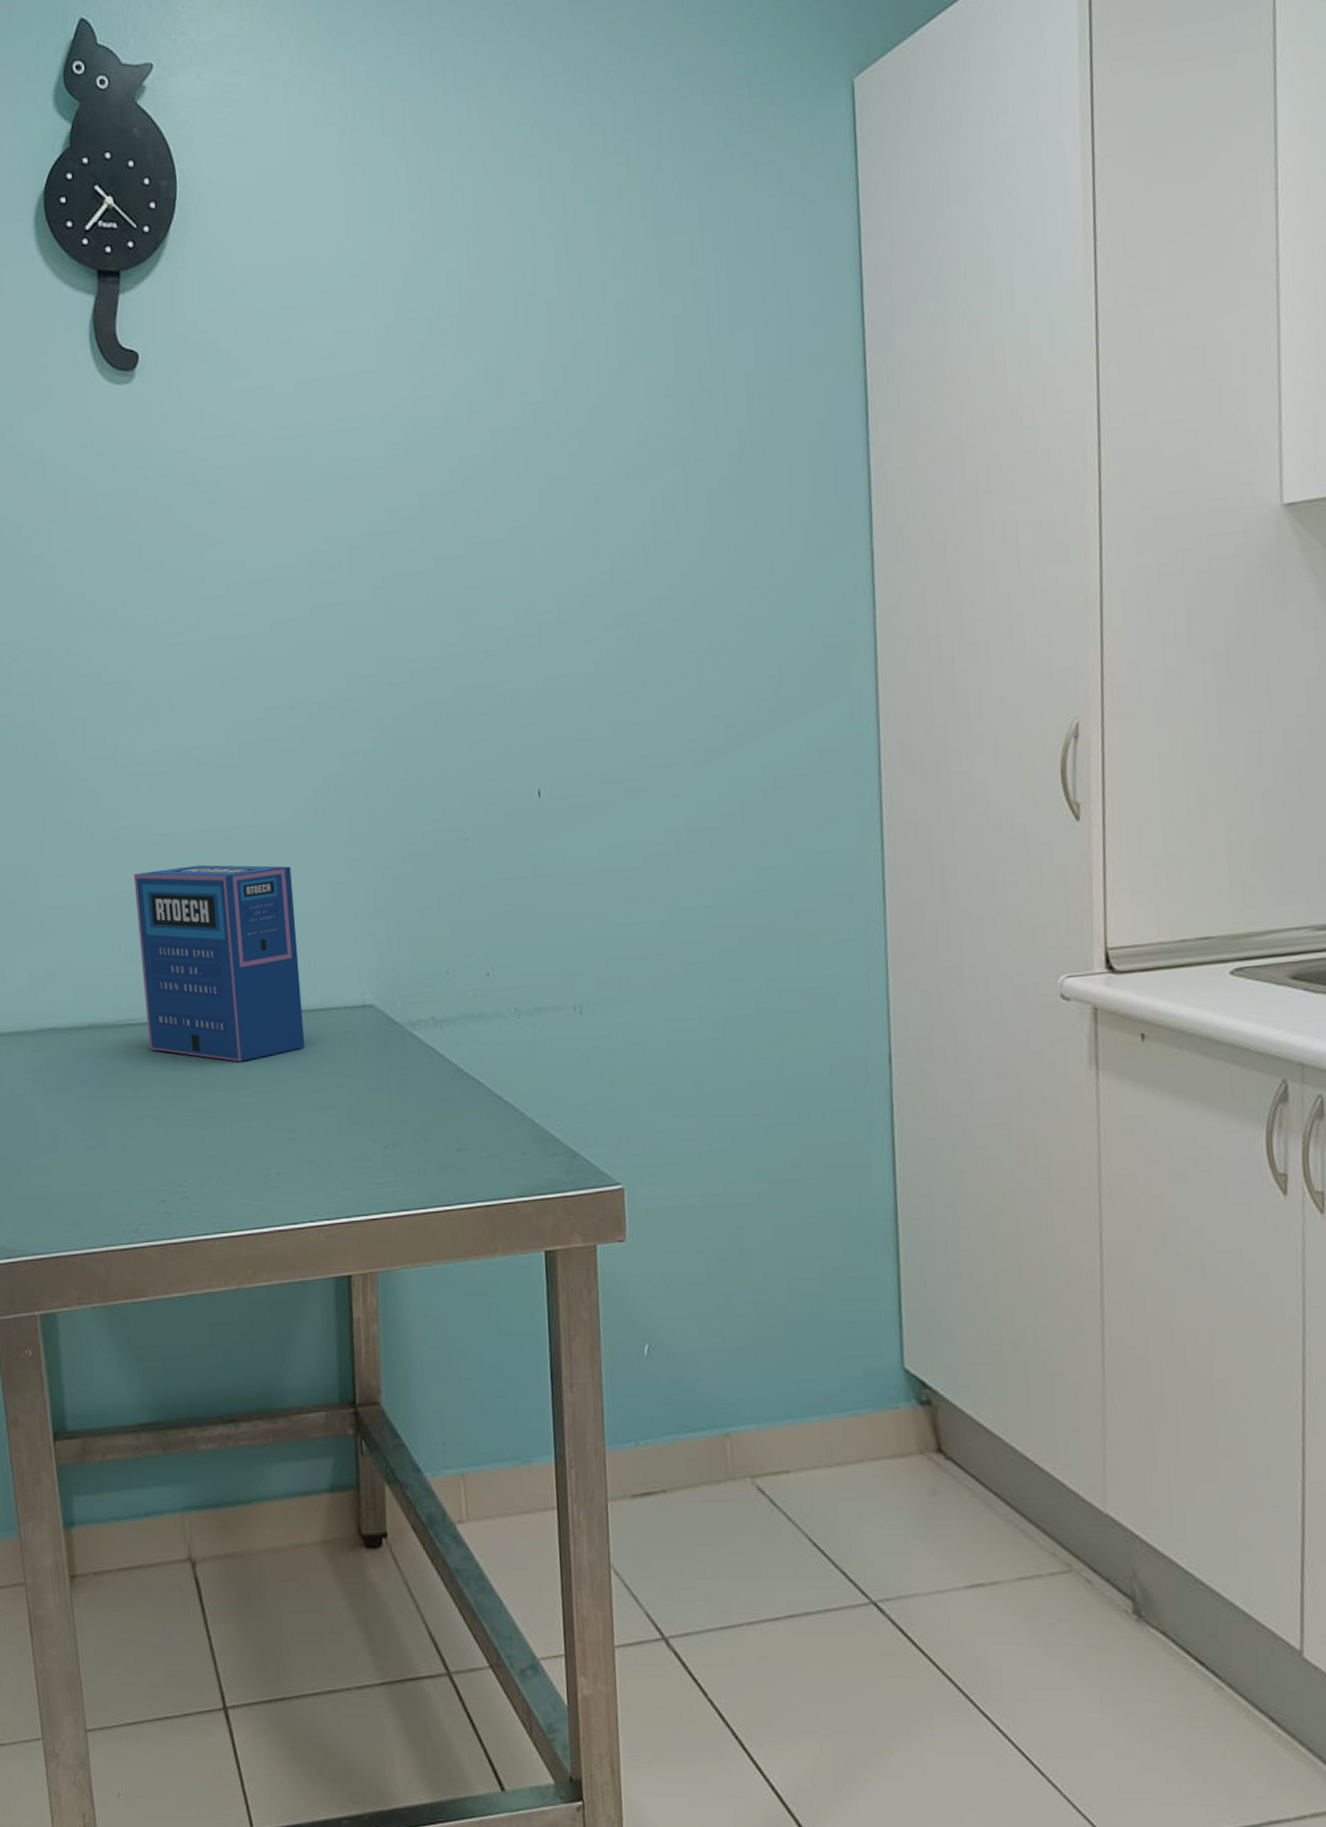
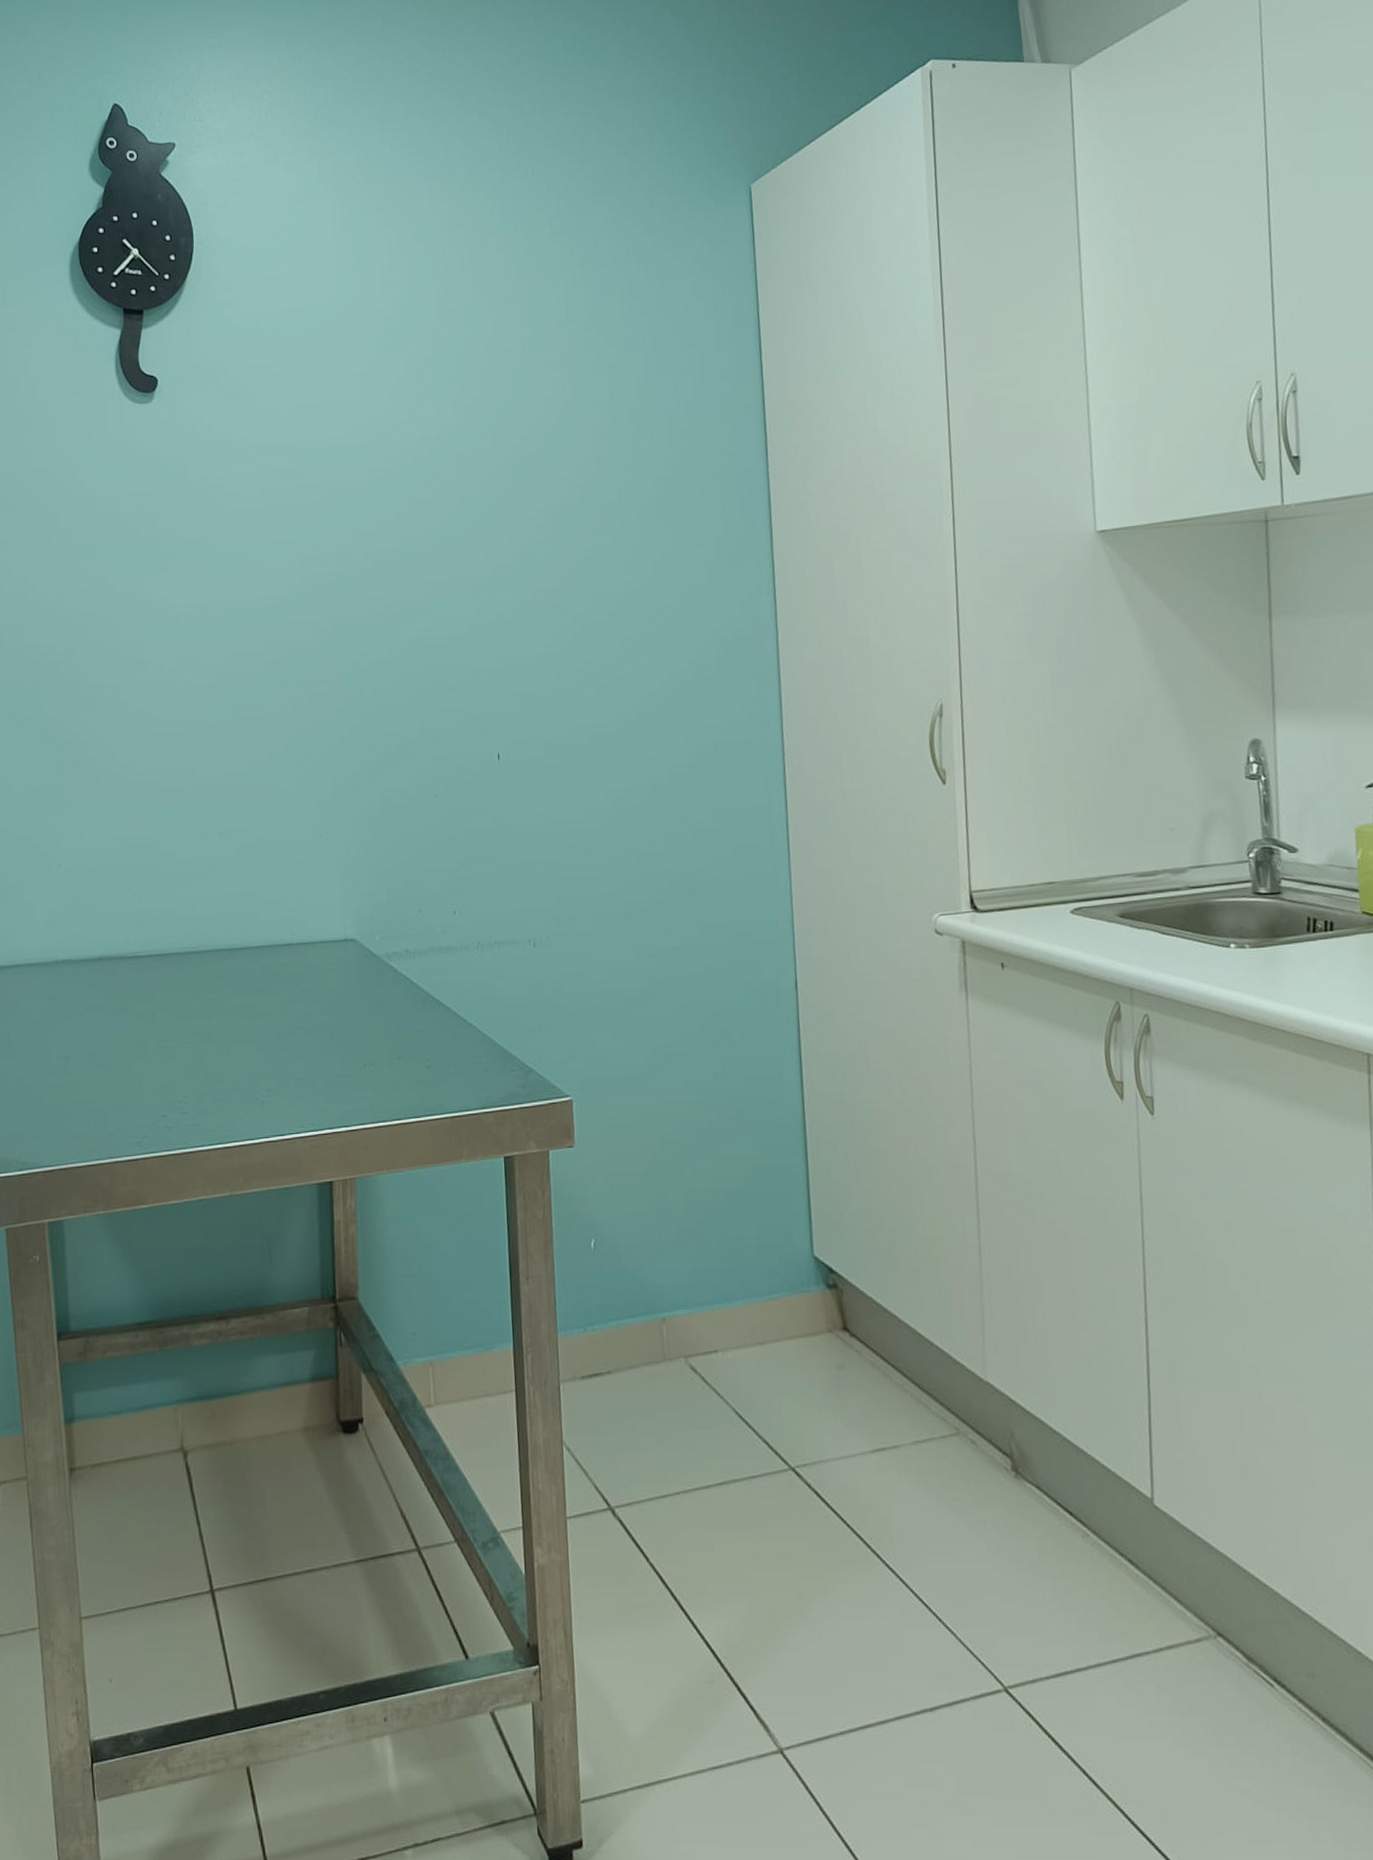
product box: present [133,864,305,1062] -> none [143,815,294,990]

